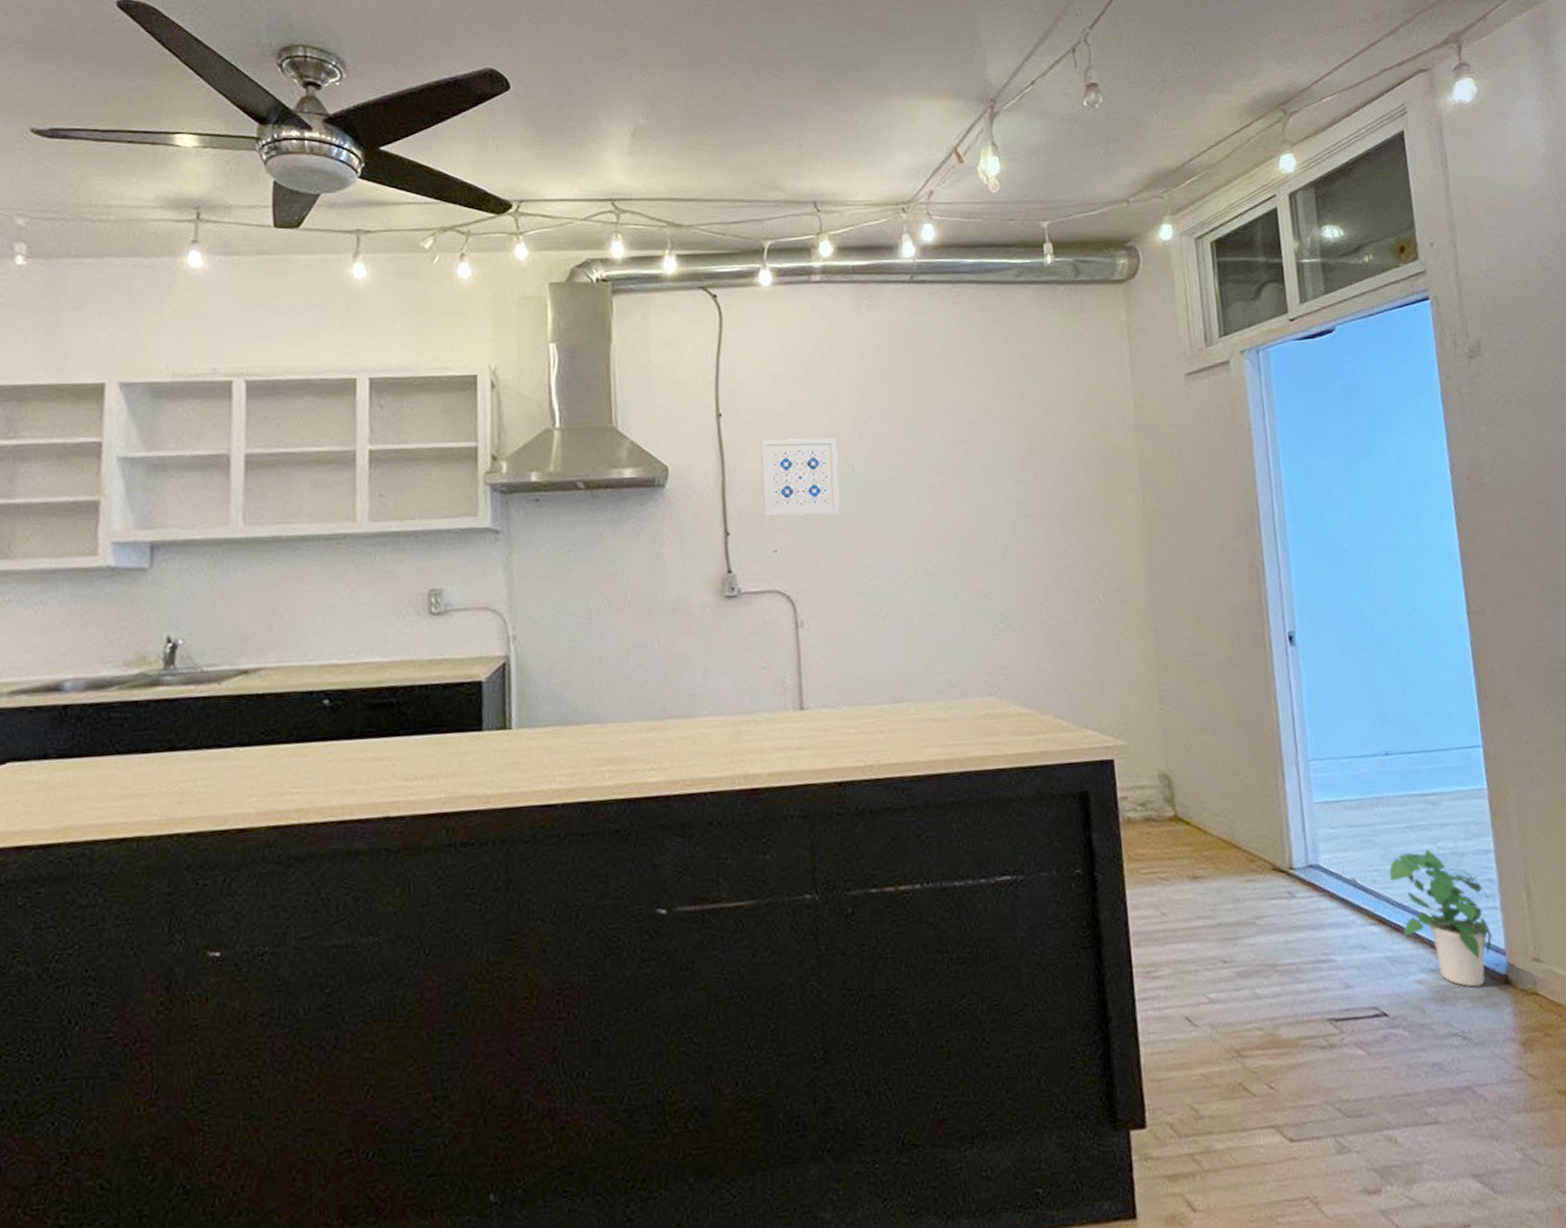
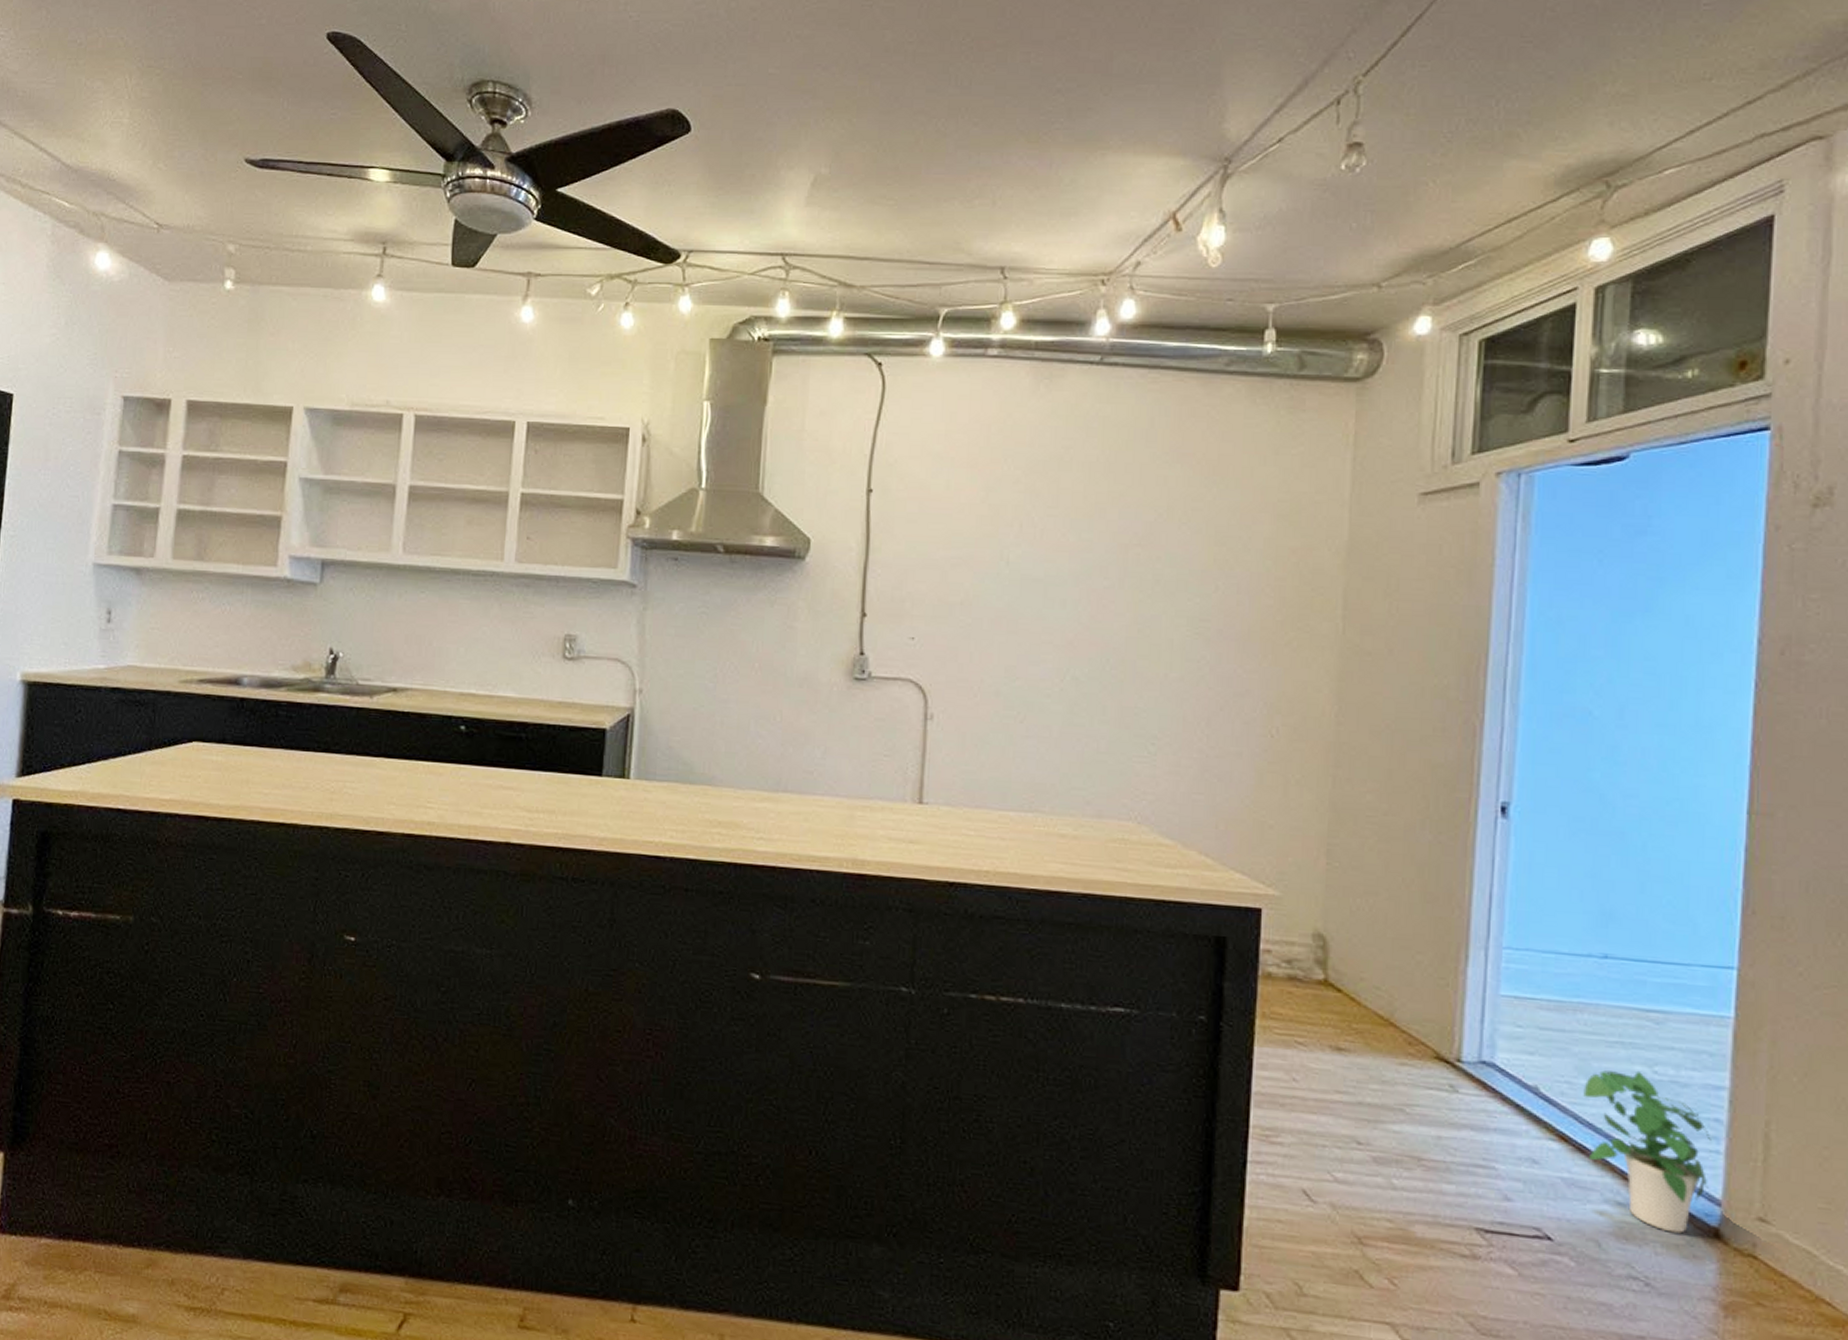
wall art: present [760,438,840,517] -> none [904,521,993,608]

